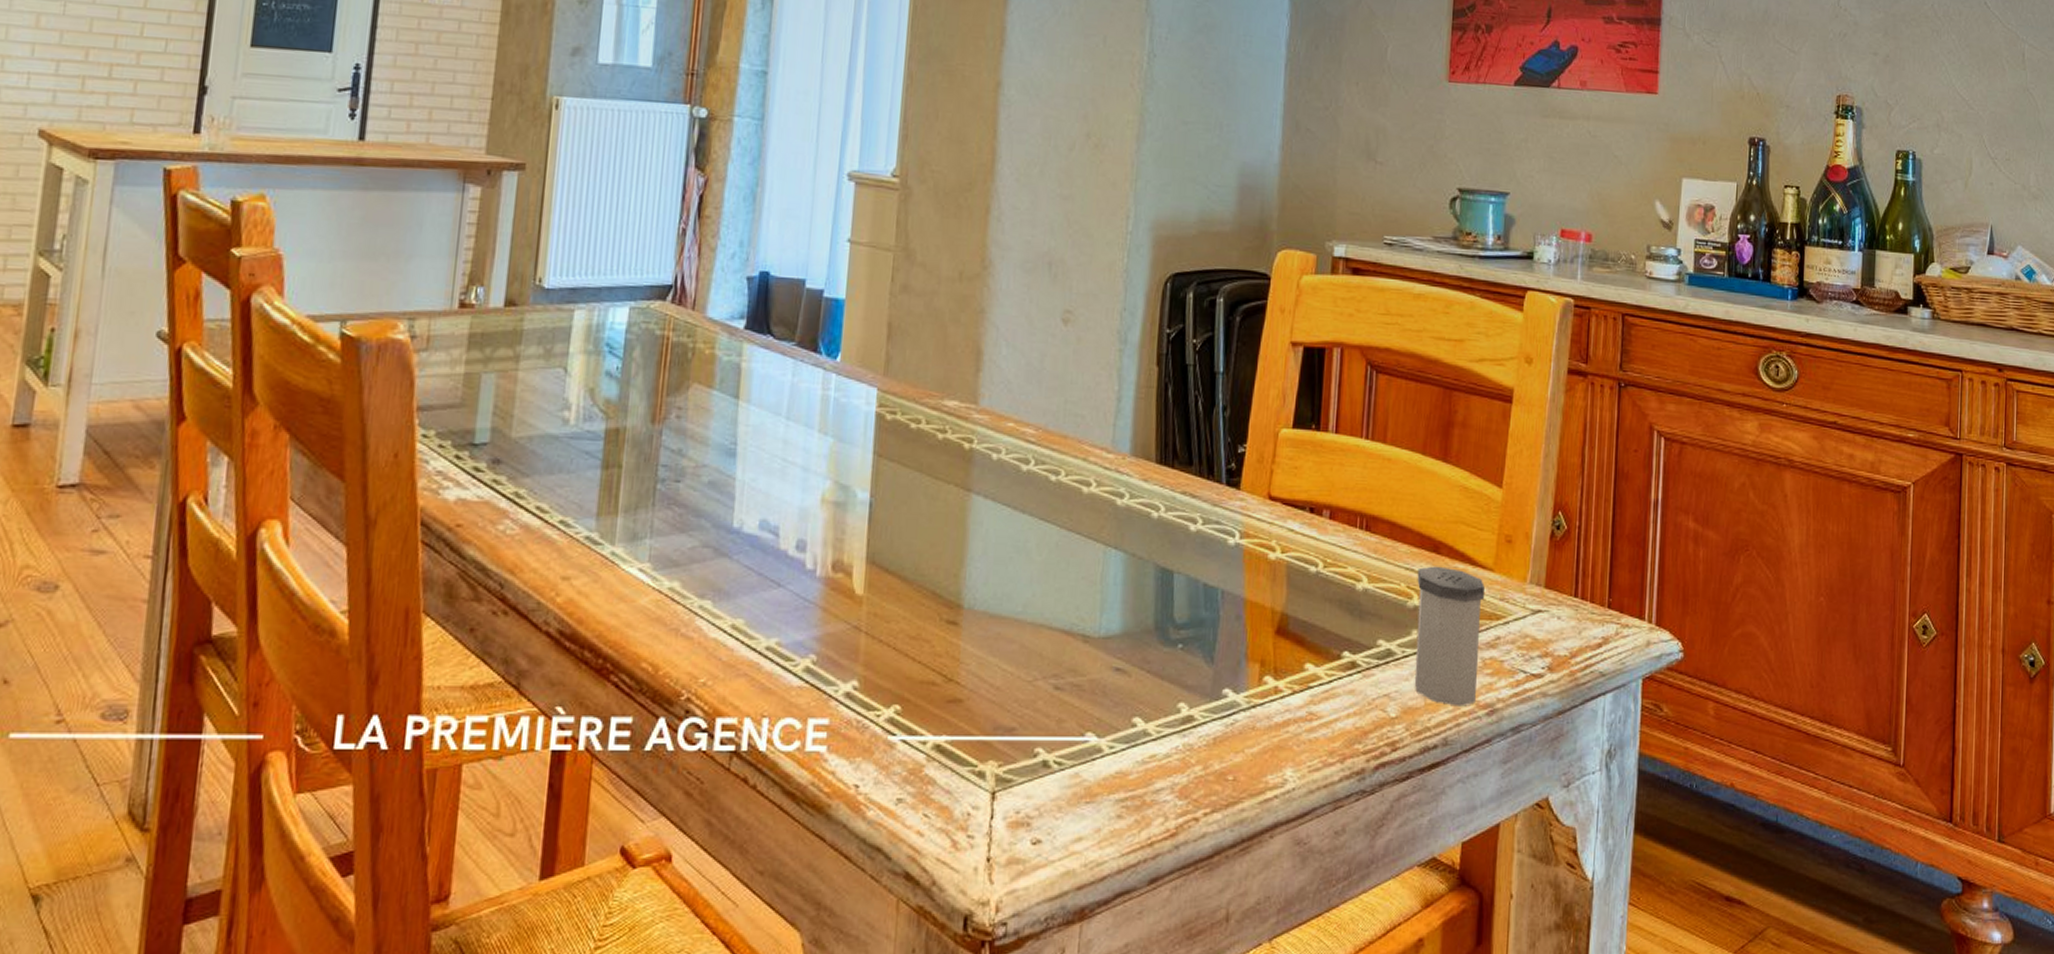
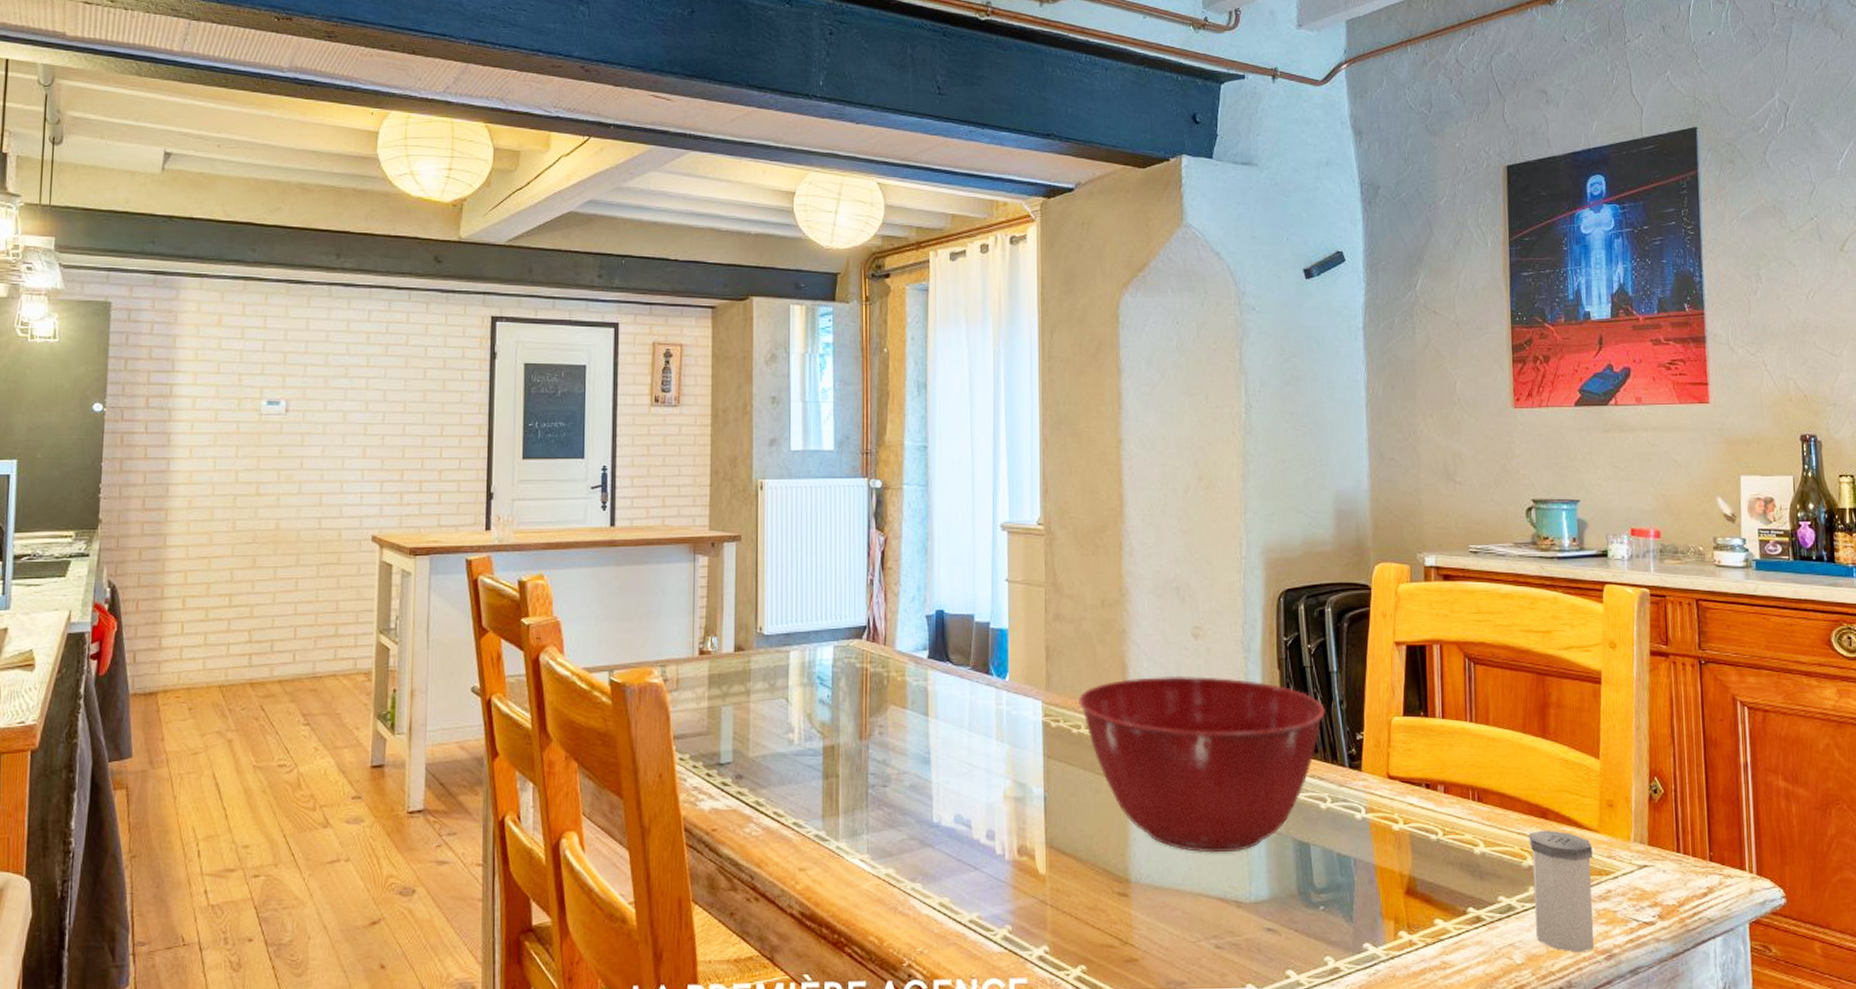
mixing bowl: none [921,366,1206,578] -> present [1078,675,1325,853]

